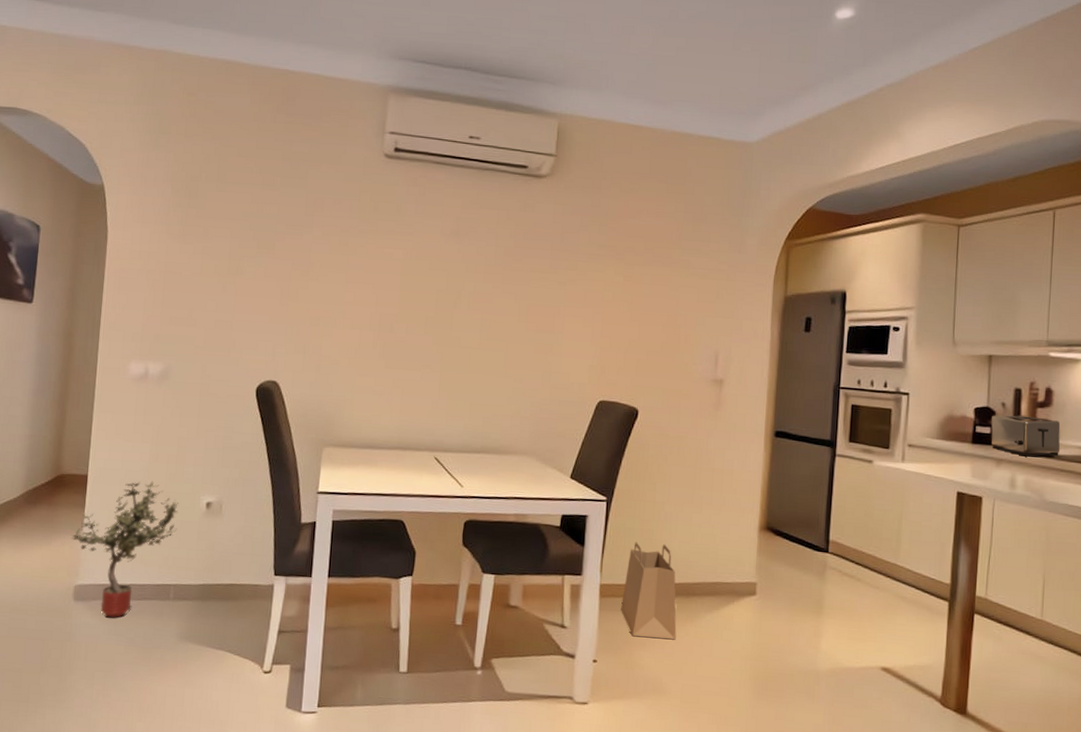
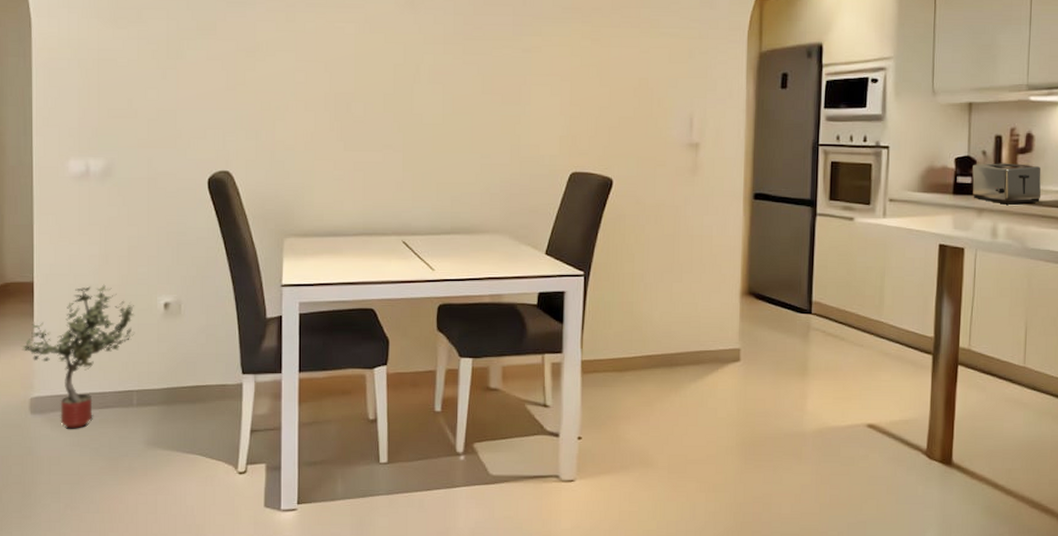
shopping bag: present [621,541,677,640] -> none [604,314,661,412]

